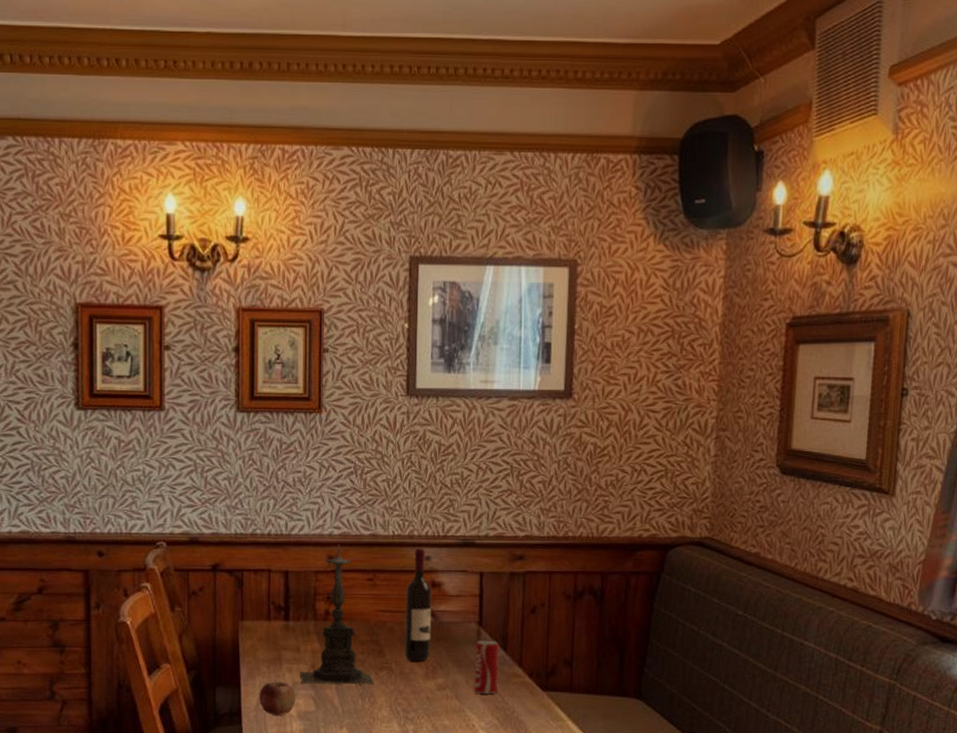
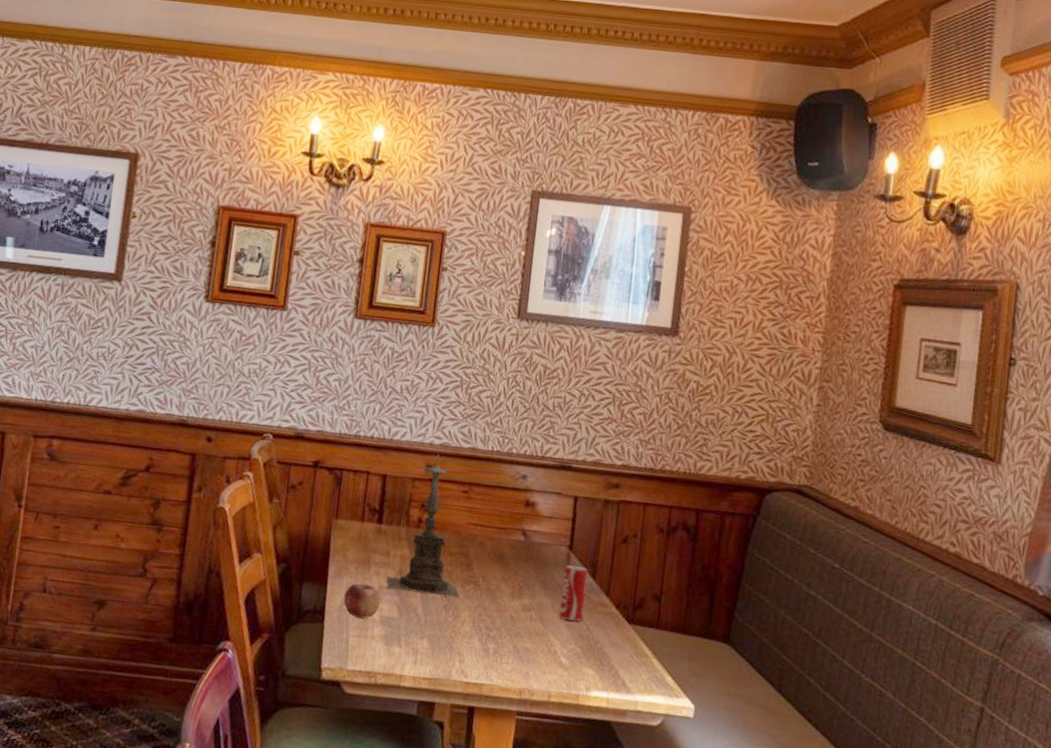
wine bottle: present [405,548,432,662] -> none [492,466,526,580]

